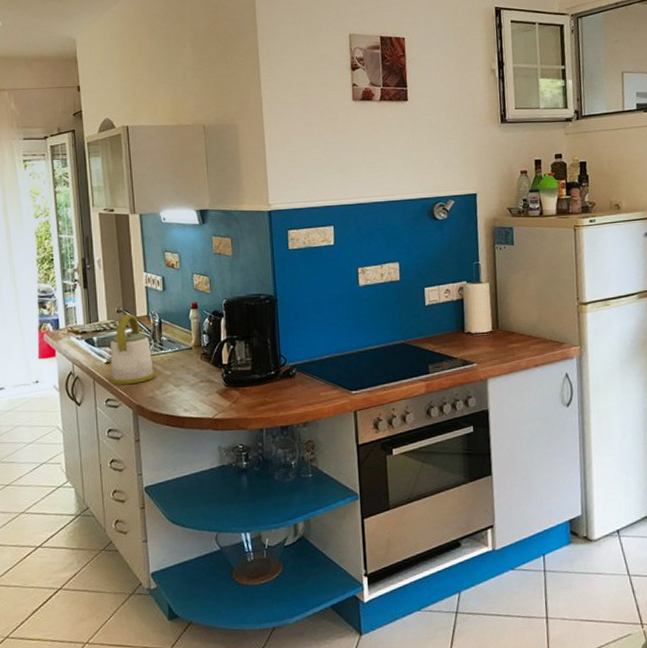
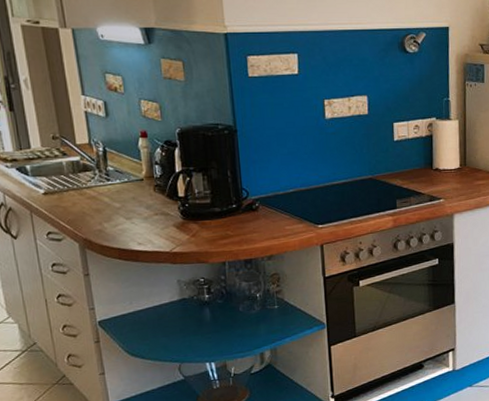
kettle: present [108,313,156,385] -> none [46,140,104,218]

